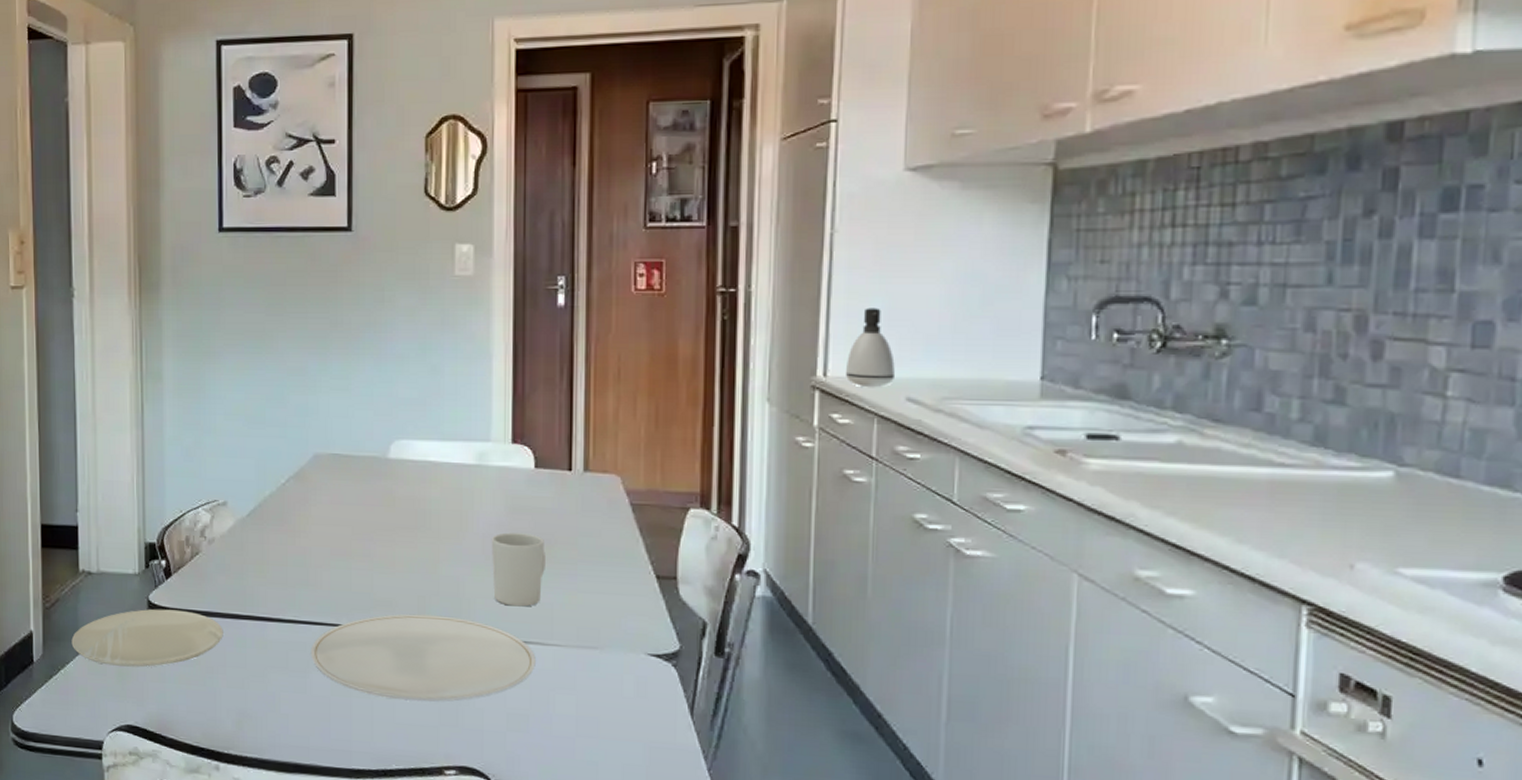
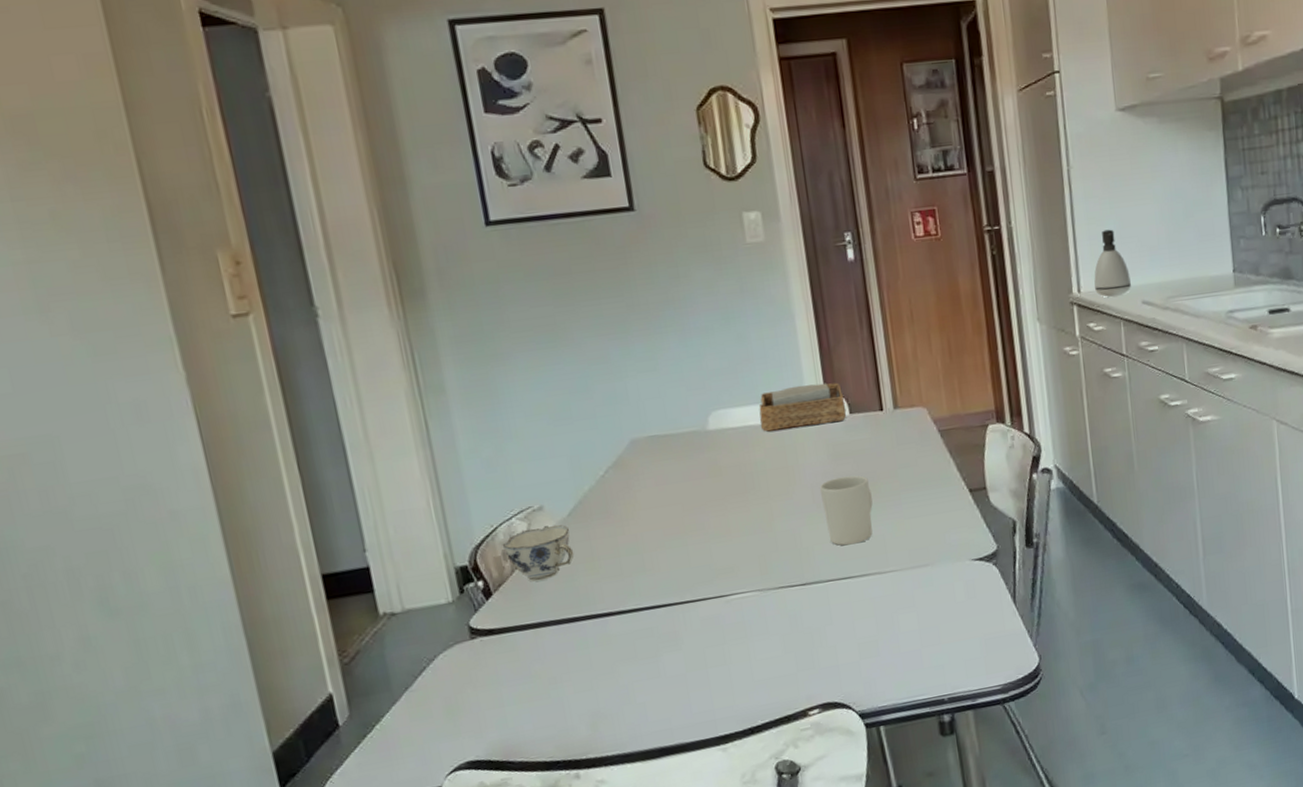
plate: present [71,609,223,668] -> none [383,626,562,707]
teacup: none [187,521,247,573] -> present [502,525,575,582]
plate: present [311,613,536,703] -> none [658,566,877,662]
napkin holder: none [440,428,532,475] -> present [758,382,846,432]

